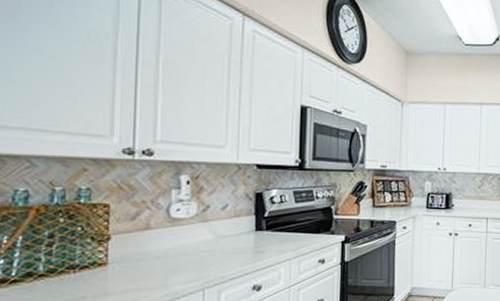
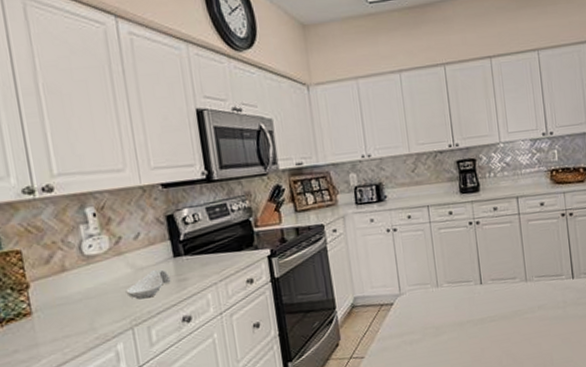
spoon rest: none [204,240,249,264] -> present [125,269,171,300]

